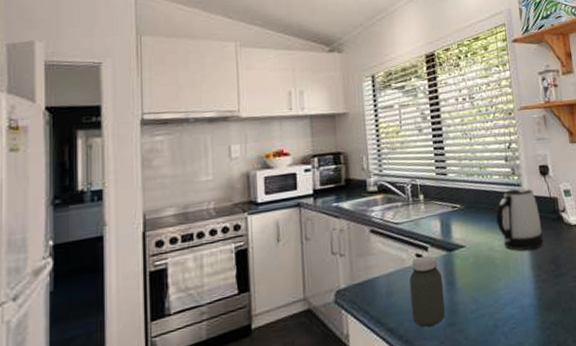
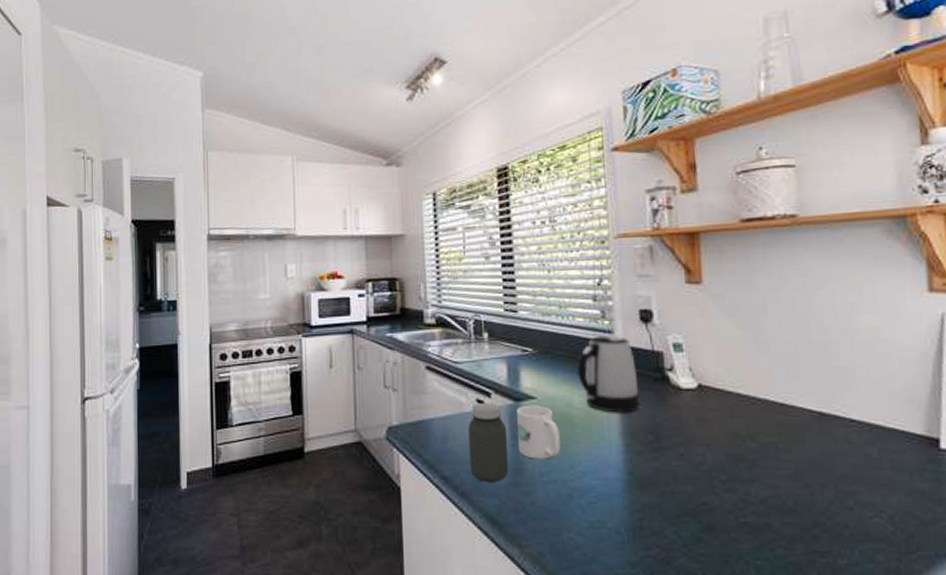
mug: none [450,252,487,300] -> present [517,405,561,459]

